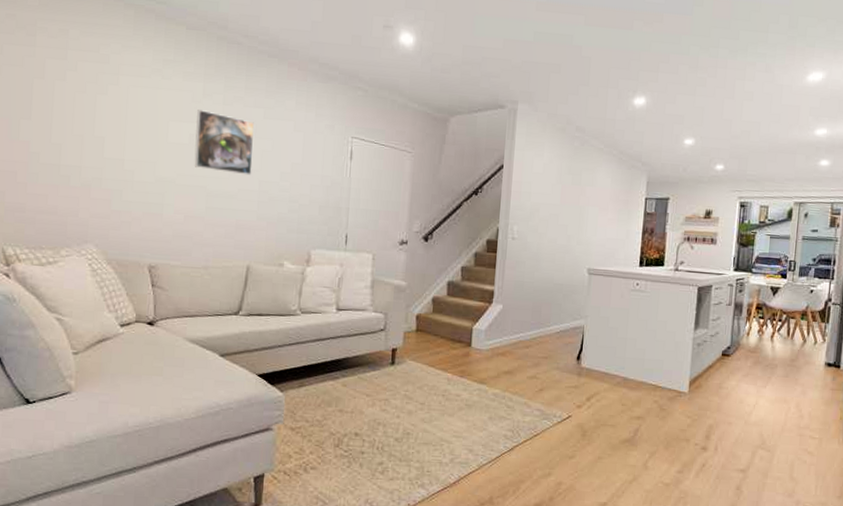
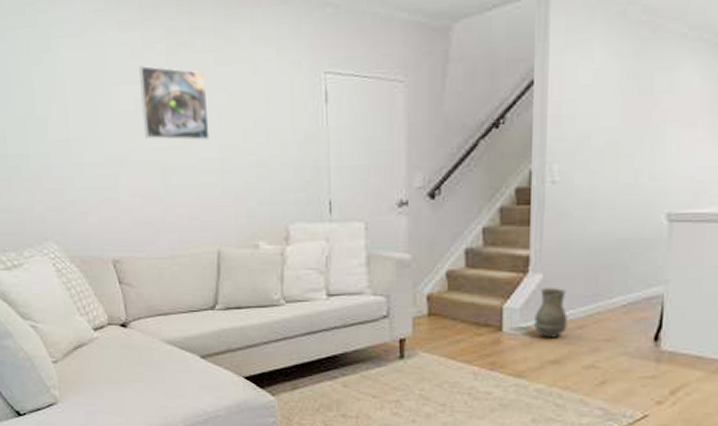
vase: none [494,315,519,354] -> present [534,288,568,338]

